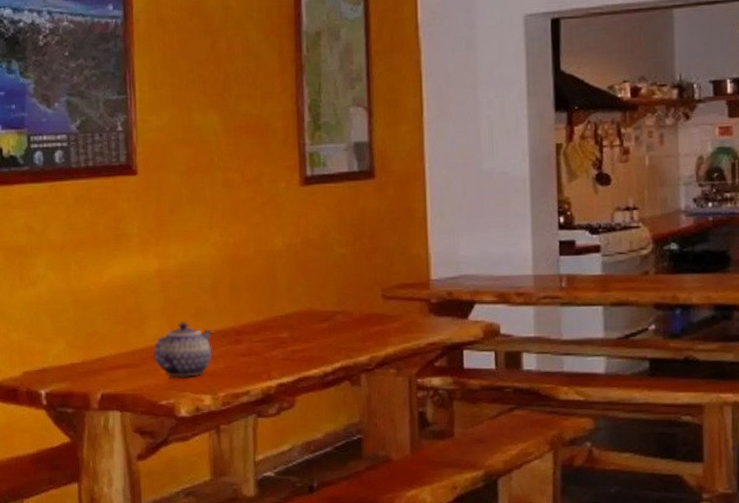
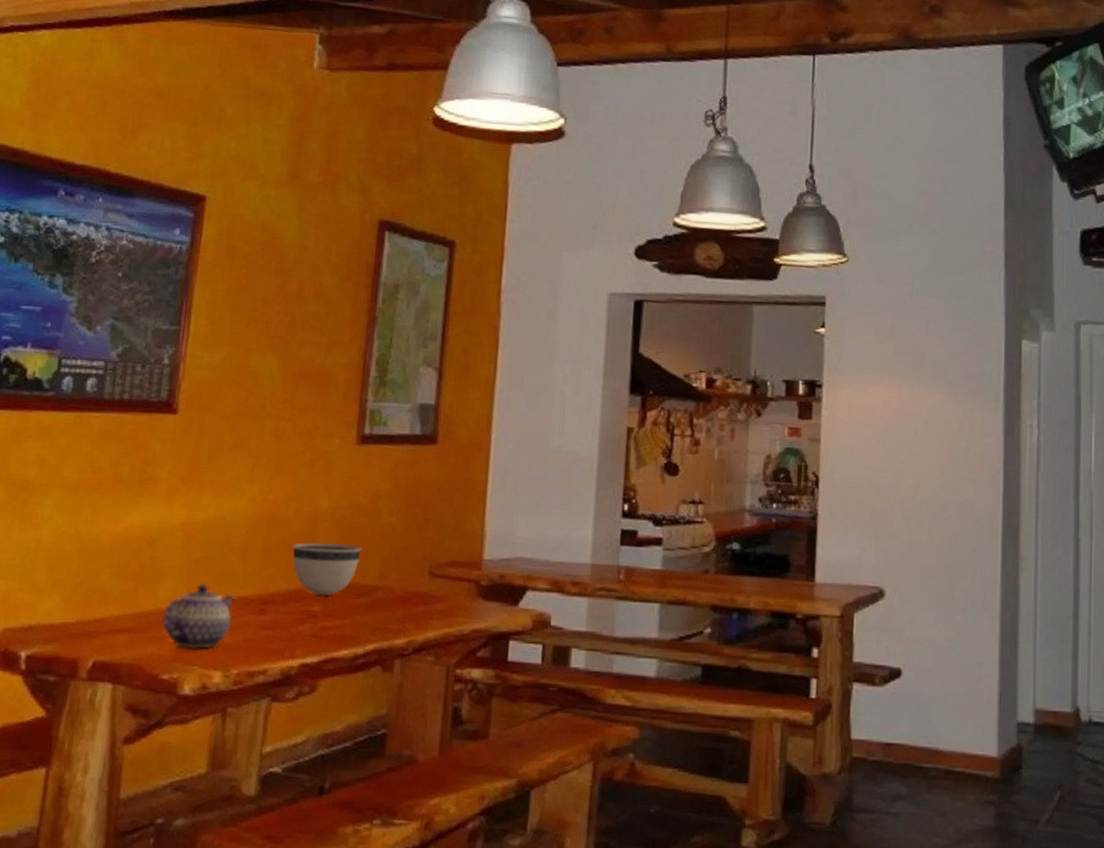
bowl: none [256,276,318,324] -> present [292,542,362,596]

